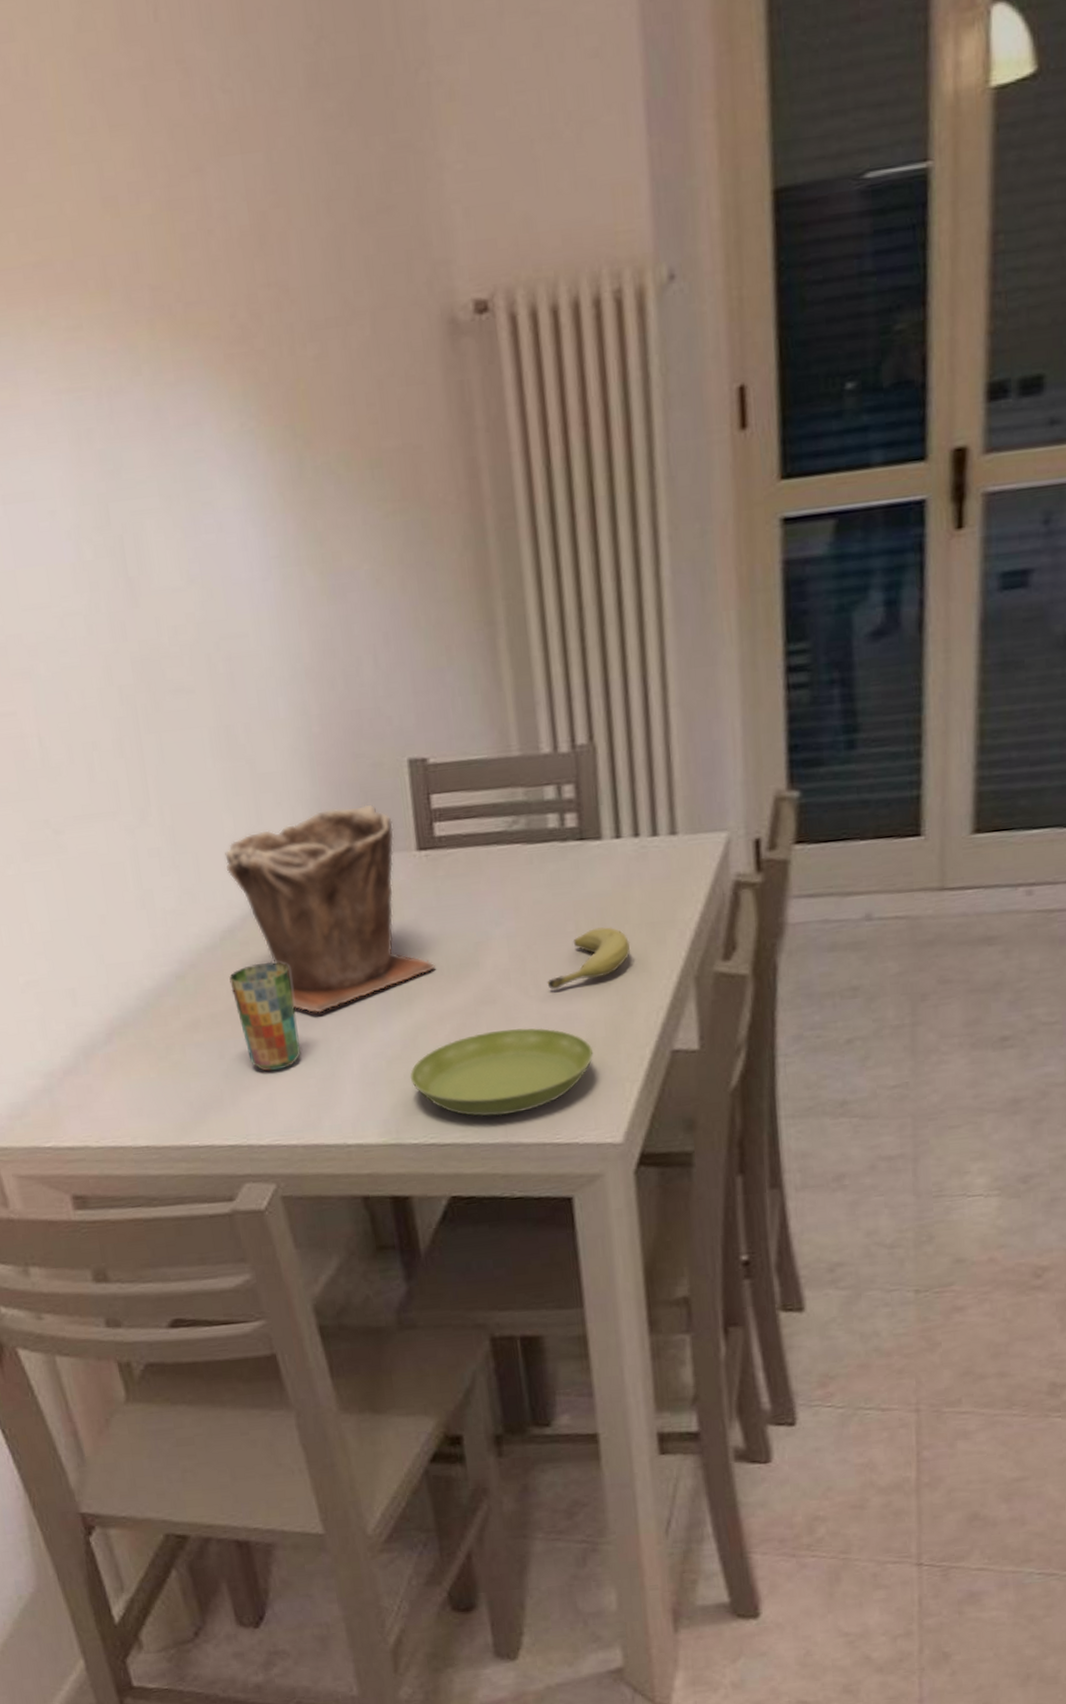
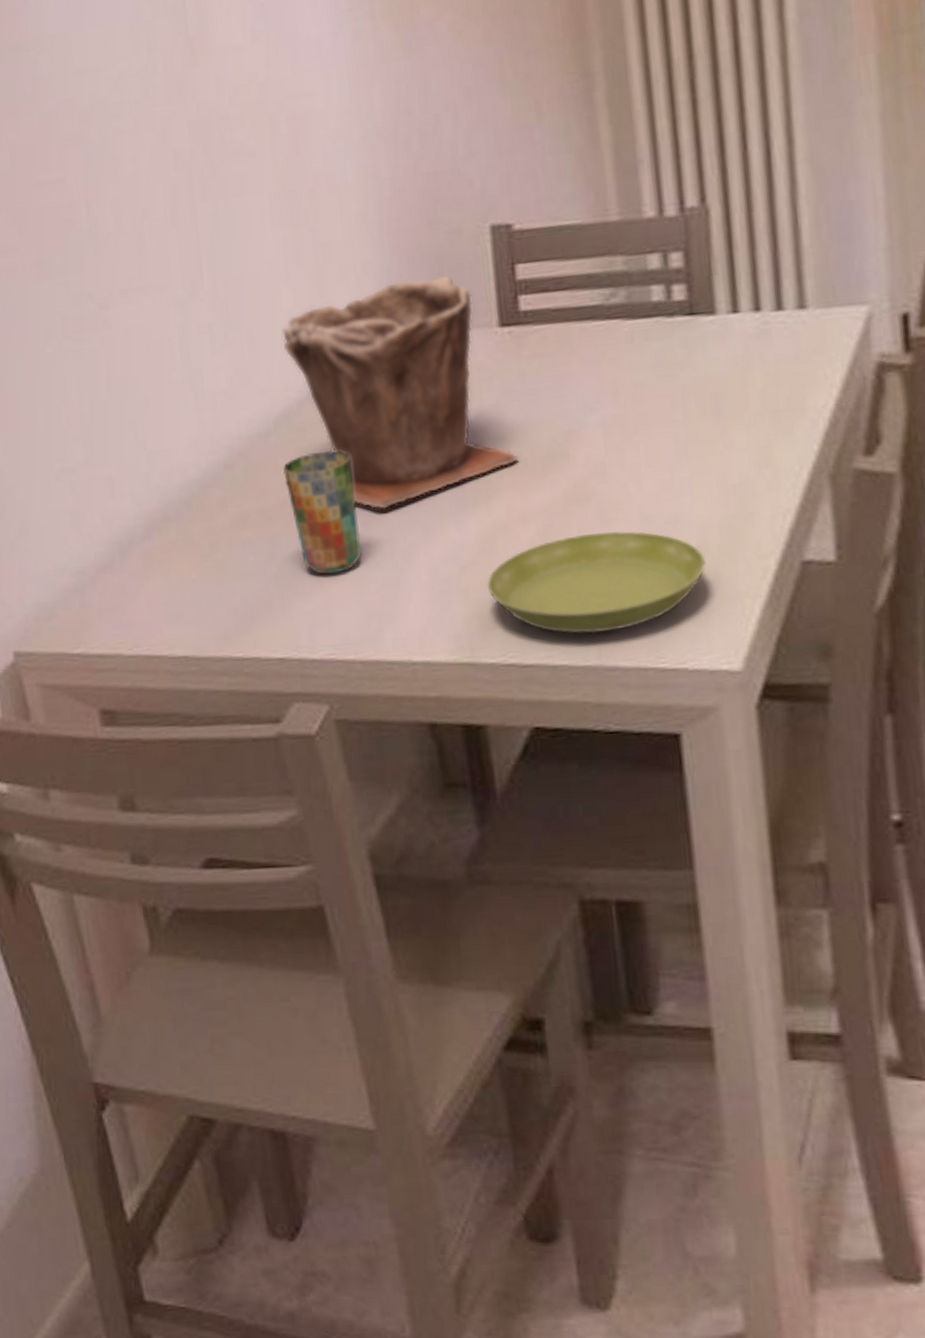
fruit: present [547,926,631,990] -> none [650,414,751,488]

